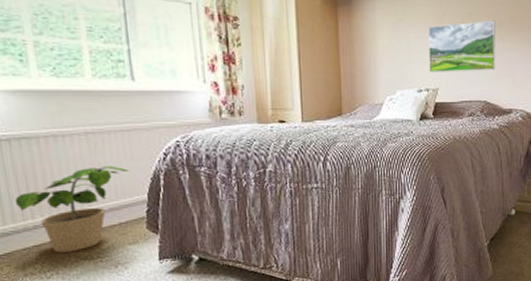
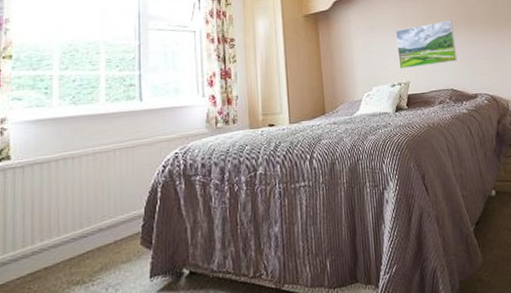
potted plant: present [14,166,128,253] -> none [18,182,129,279]

